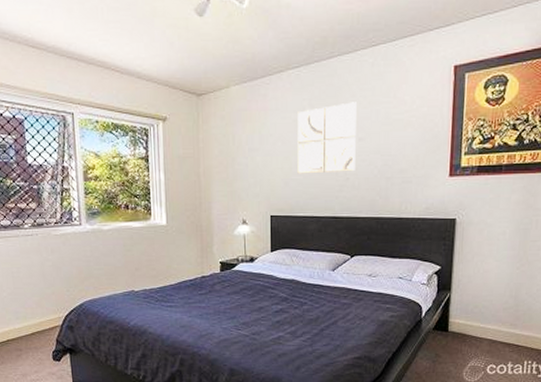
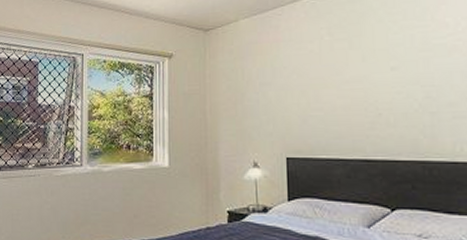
wall art: present [297,102,357,174] -> none [314,28,389,110]

